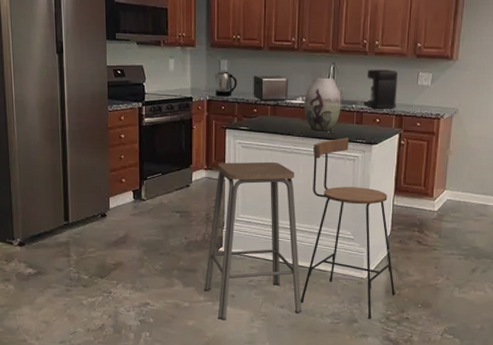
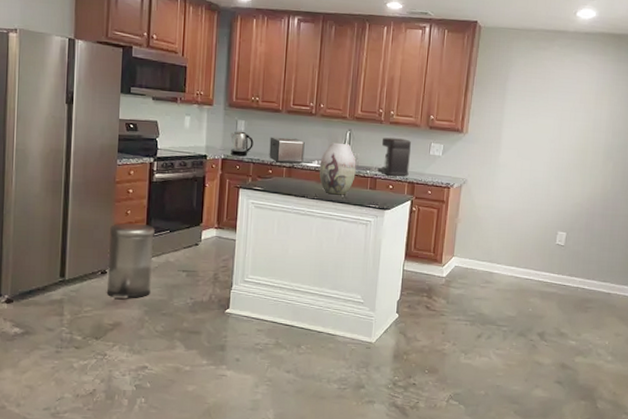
pedal bin: none [105,167,148,240] -> present [107,223,155,299]
bar stool: present [205,161,302,321] -> none [208,221,309,386]
bar stool: present [300,138,396,319] -> none [307,202,404,385]

